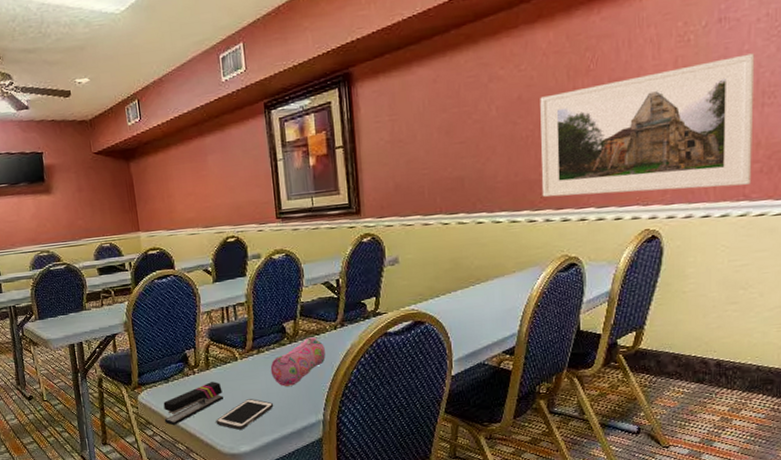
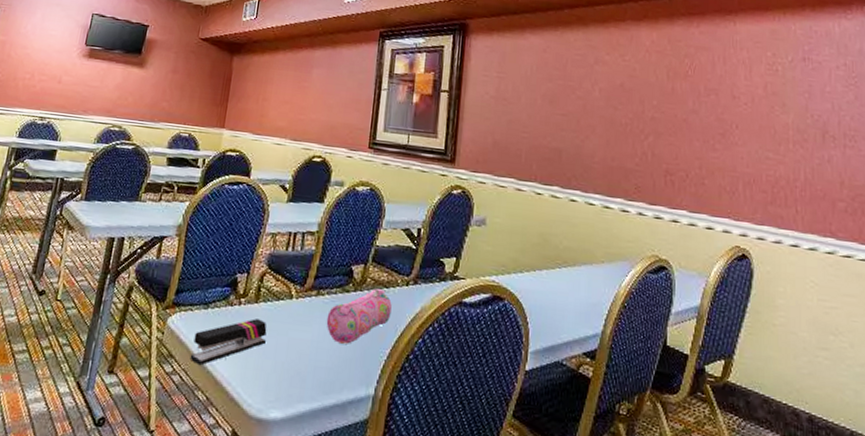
cell phone: present [216,399,274,430] -> none [249,350,322,388]
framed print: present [540,53,755,197] -> none [636,89,837,223]

